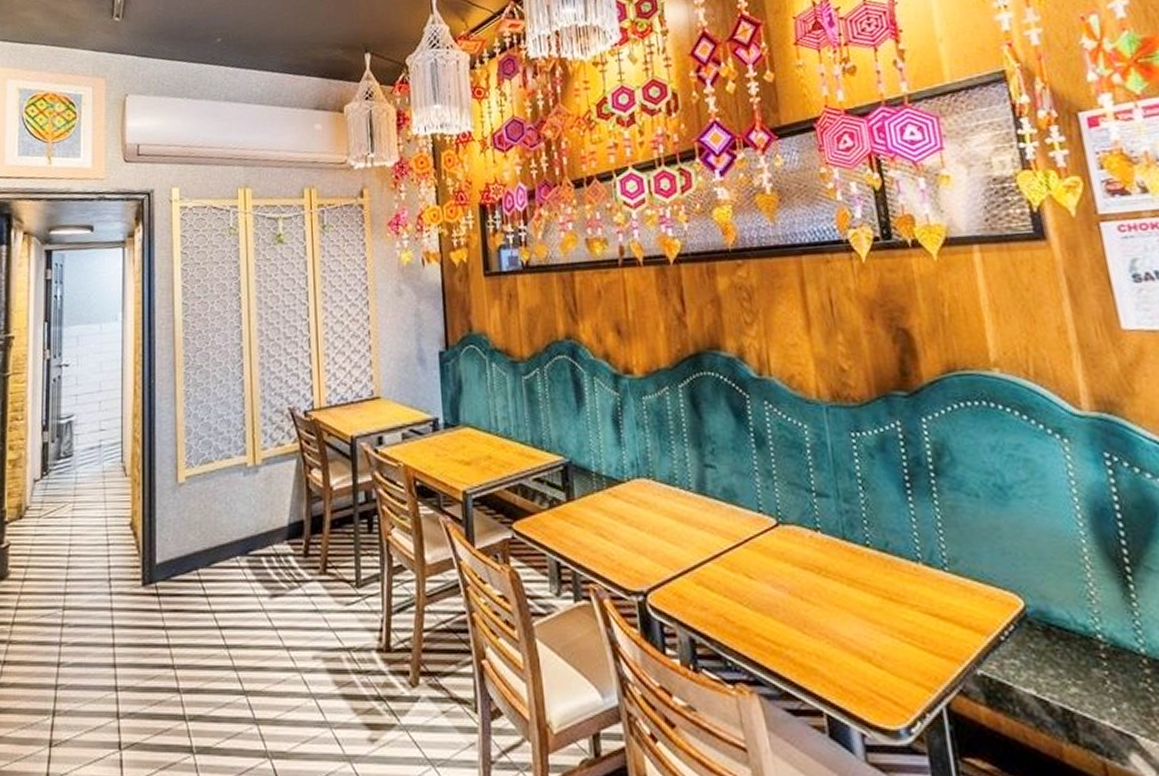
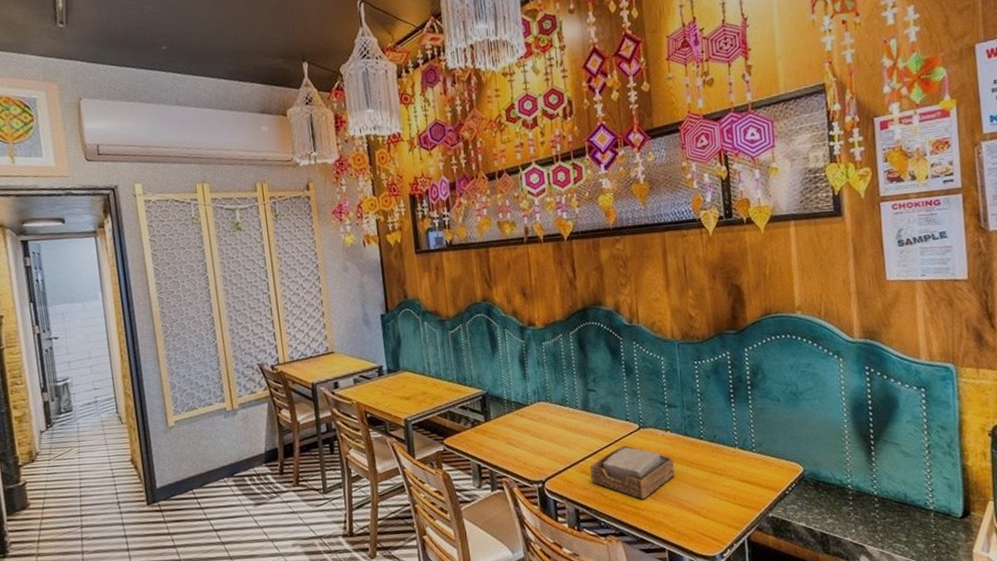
napkin holder: none [709,547,832,631] -> present [590,444,676,499]

